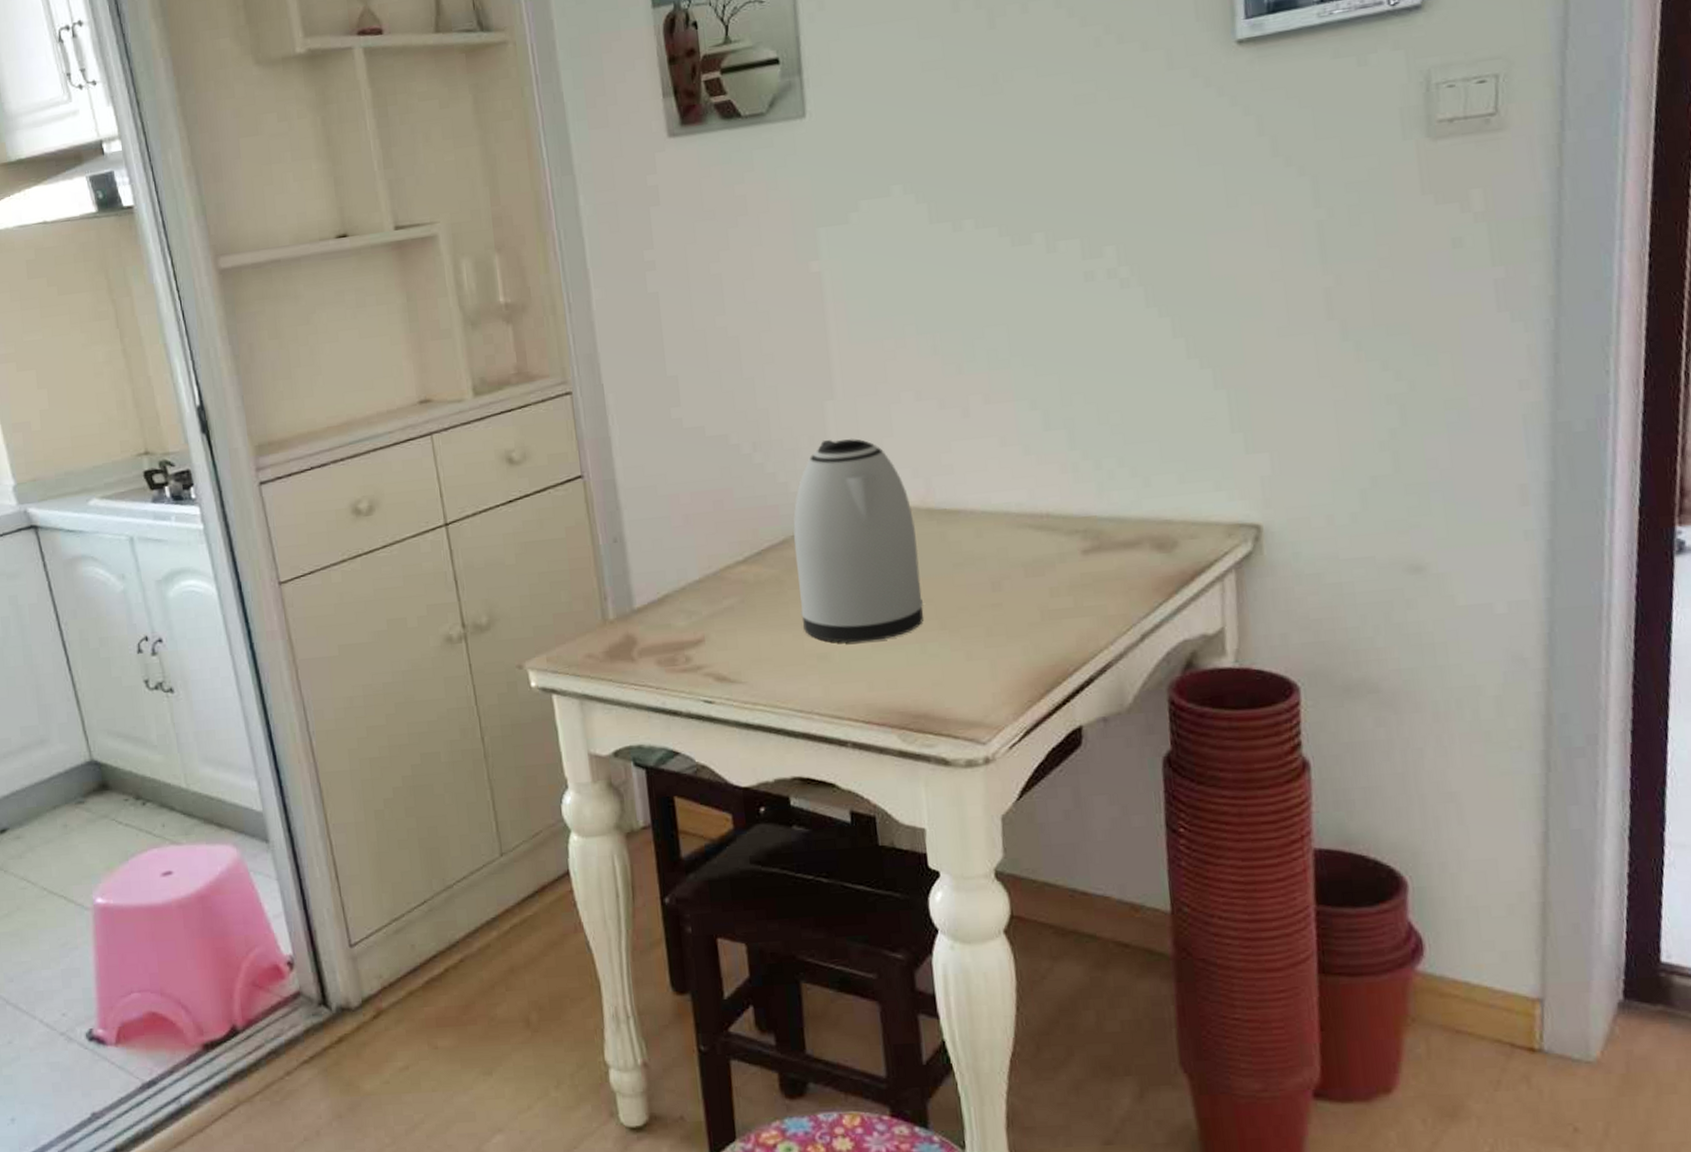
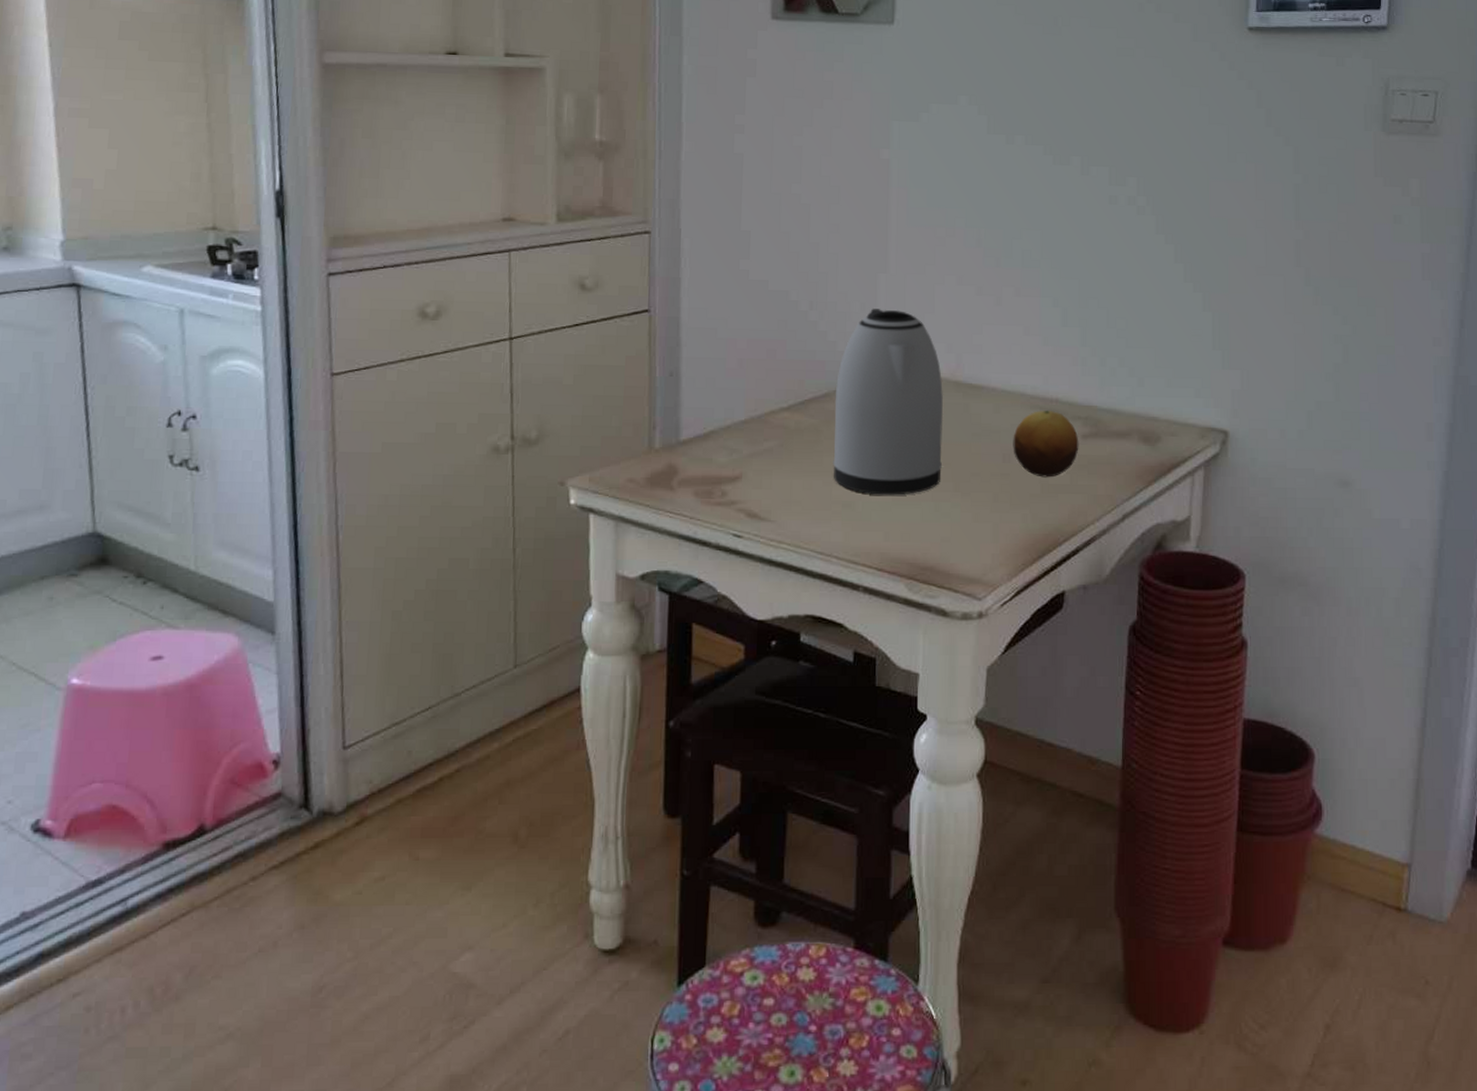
fruit: none [1001,527,1081,603] -> present [1013,411,1079,478]

